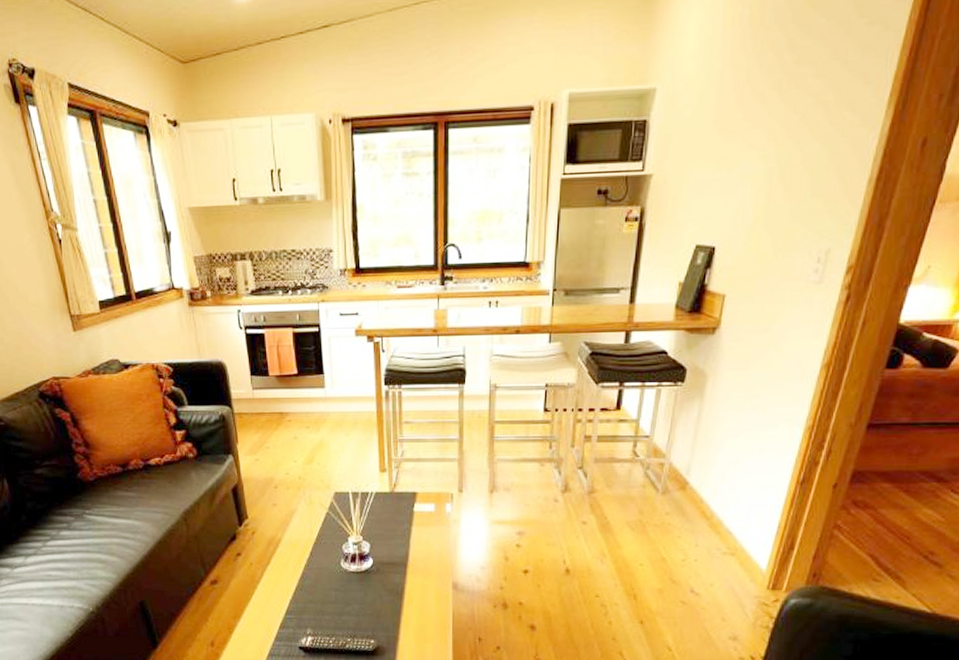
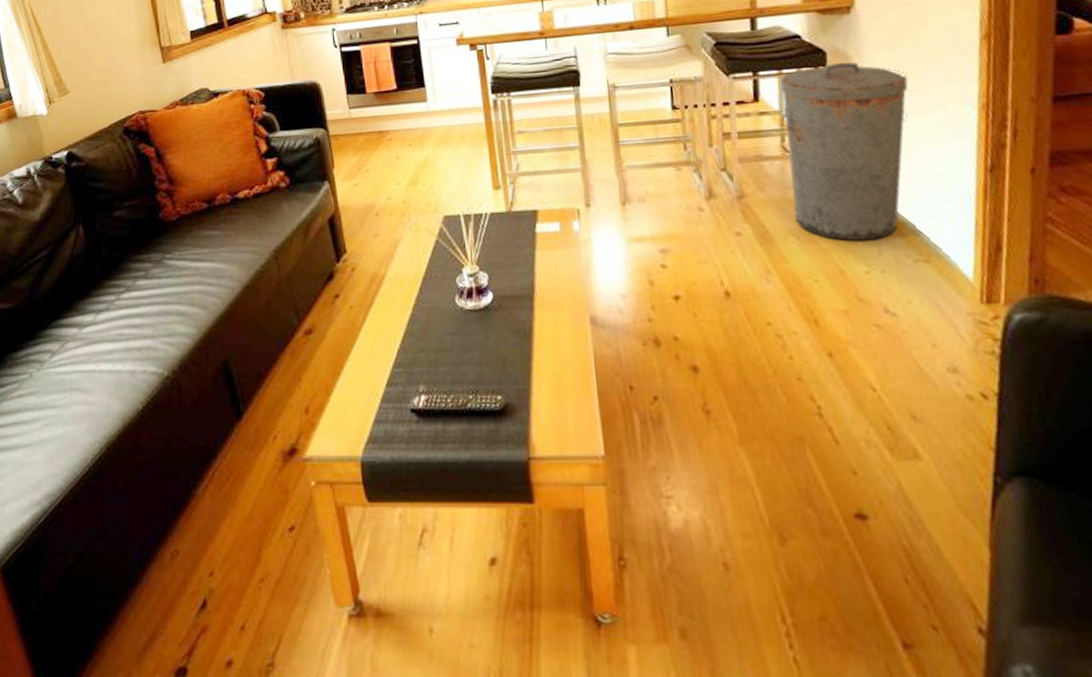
trash can: none [633,379,751,535] -> present [780,62,908,241]

